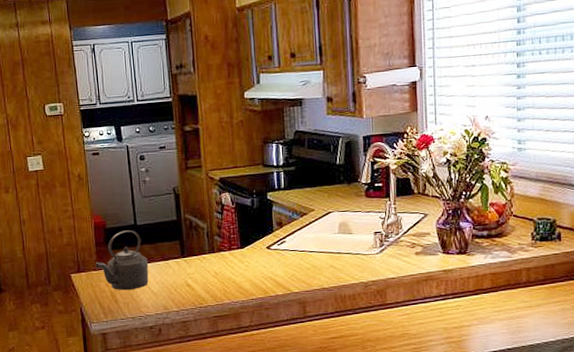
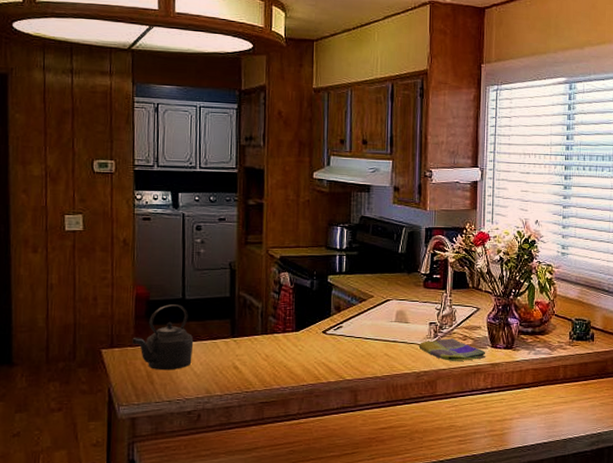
dish towel: none [364,246,437,270] -> present [418,338,486,361]

